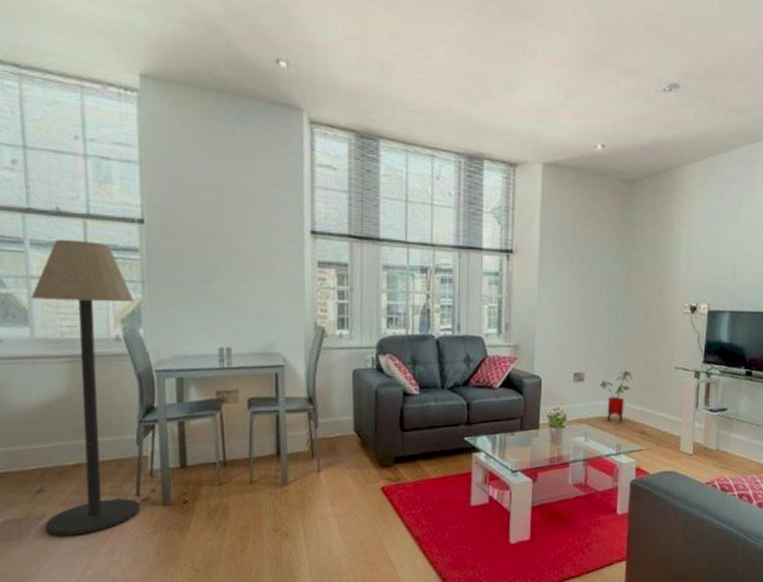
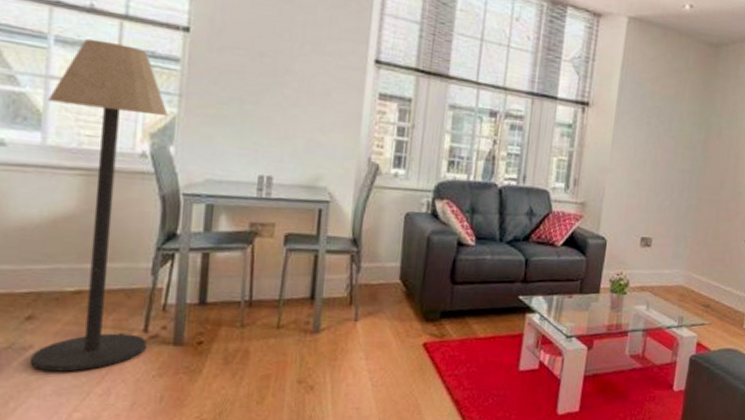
house plant: present [599,371,632,423] -> none [666,239,701,294]

